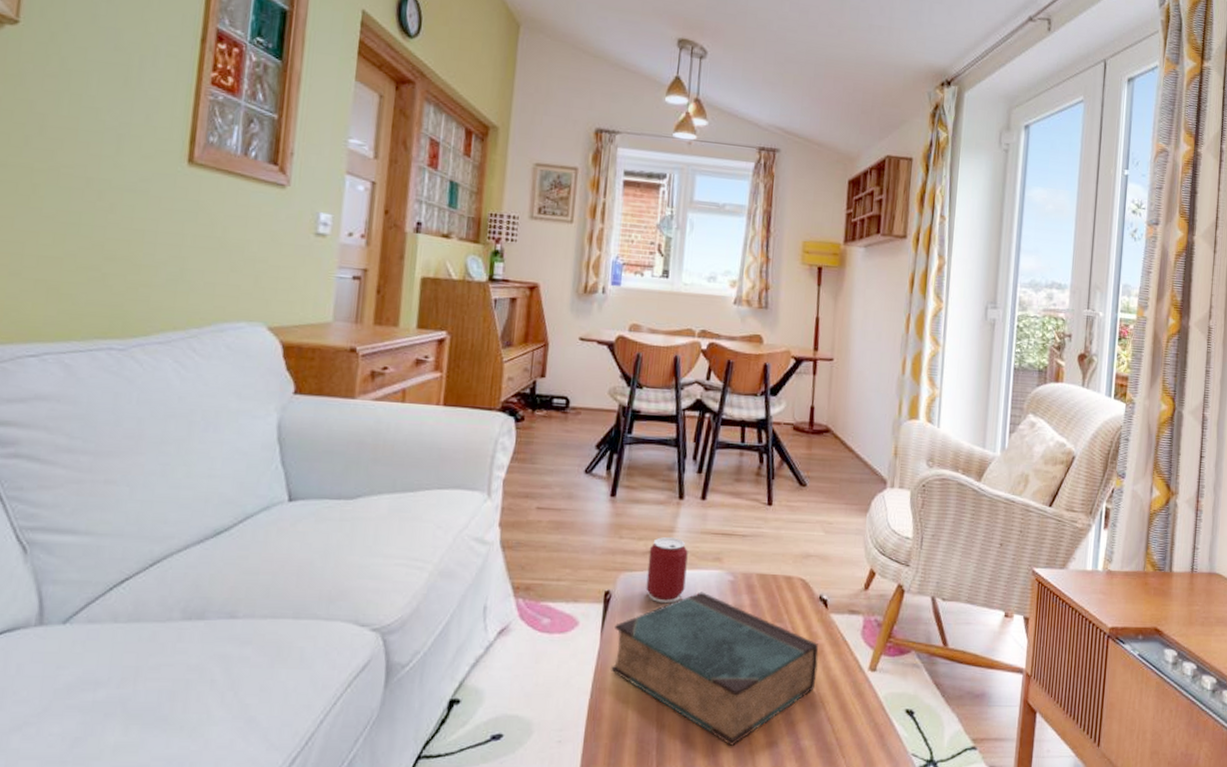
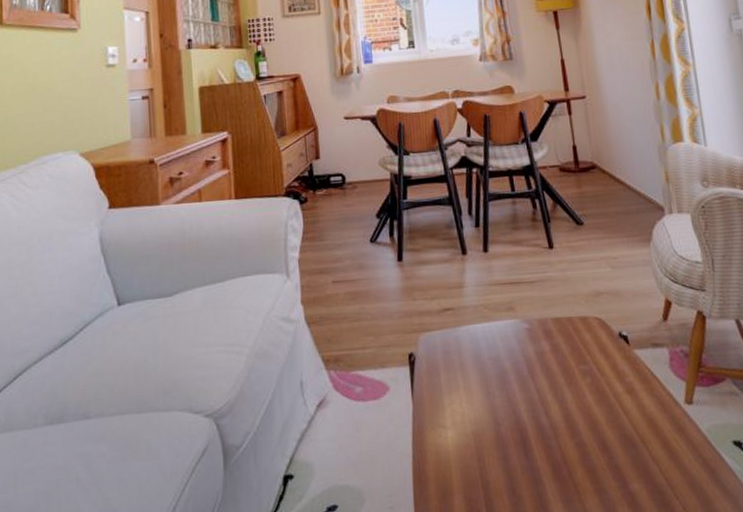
book: present [611,591,819,746] -> none [424,343,633,497]
can: present [646,537,688,603] -> none [443,293,484,359]

